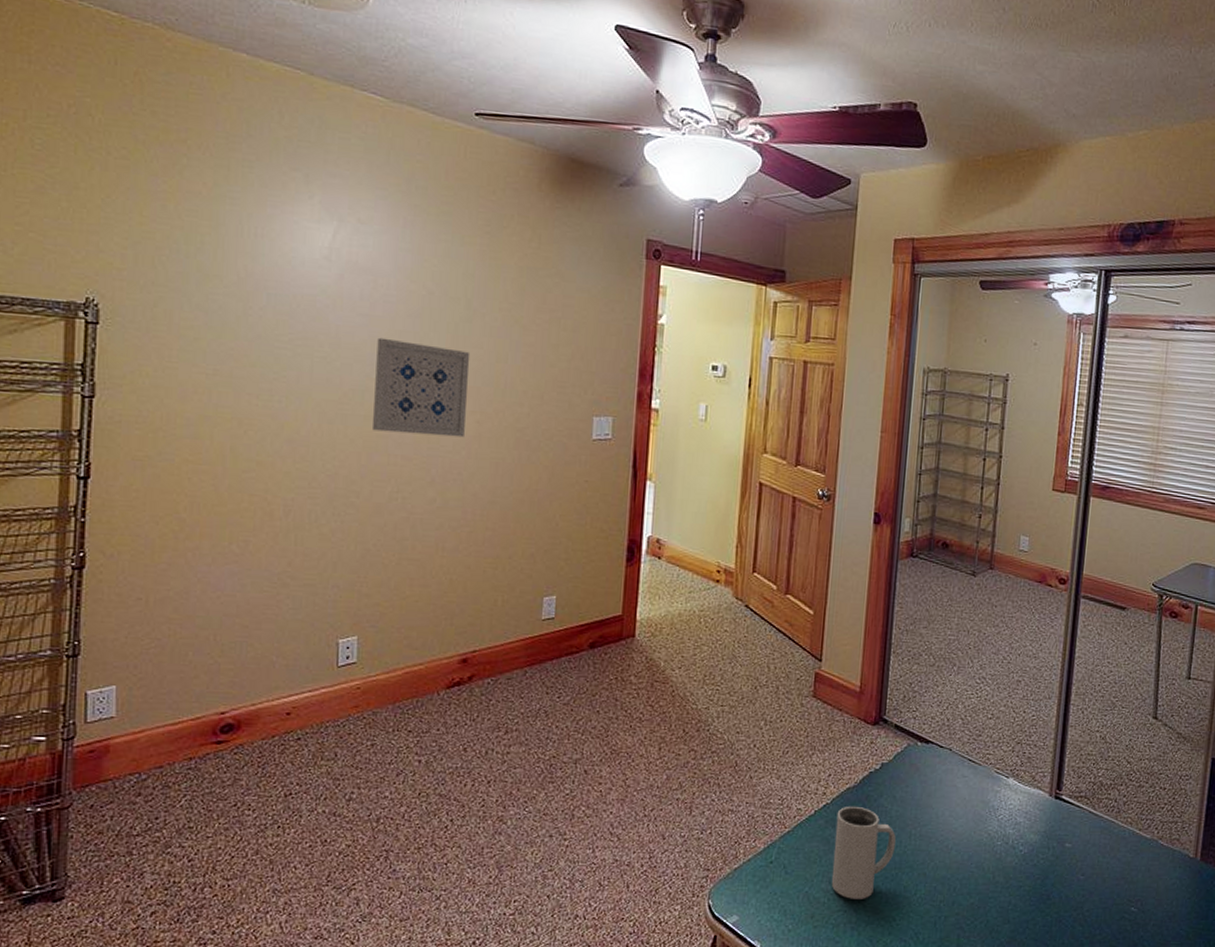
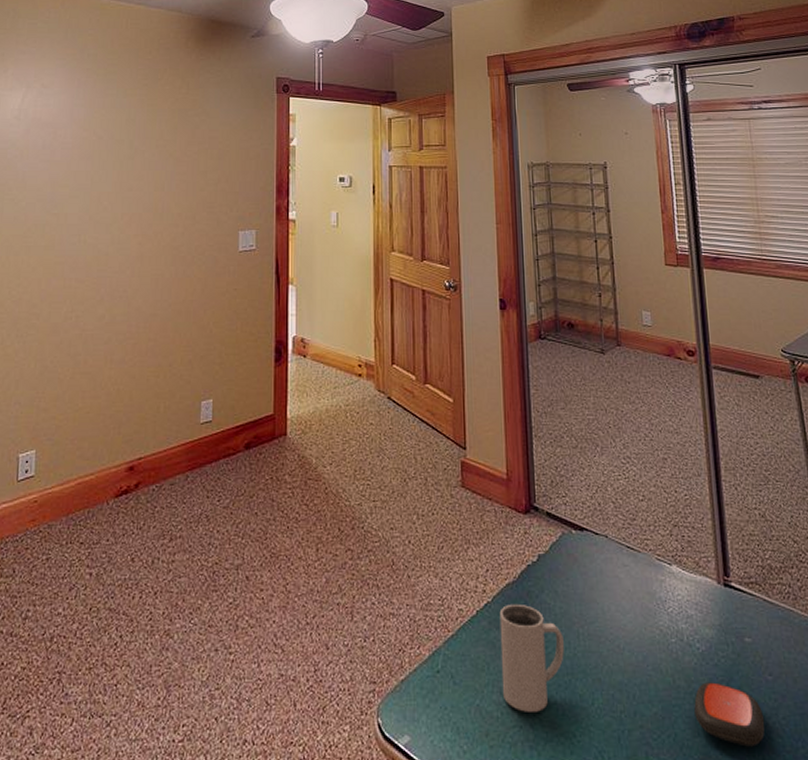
wall art: present [373,337,471,438] -> none [51,178,133,259]
remote control: none [1008,879,1070,933] -> present [694,682,765,747]

